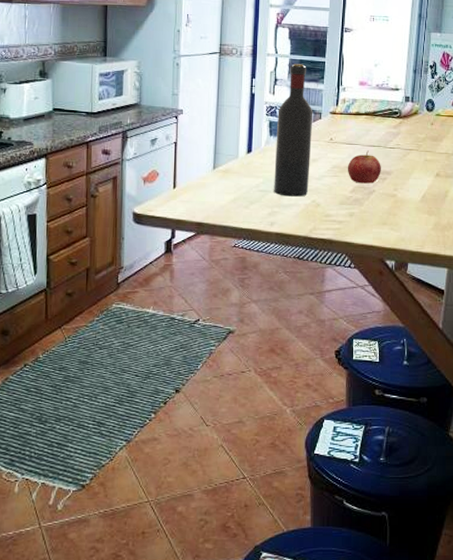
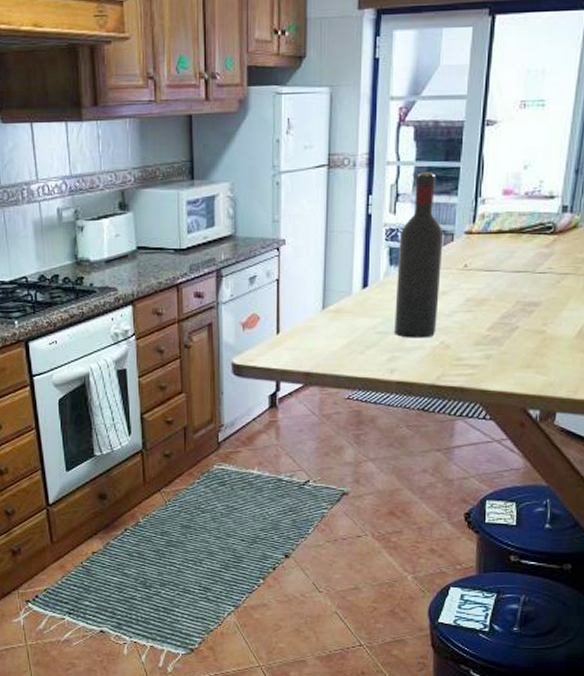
apple: present [347,150,381,184] -> none [484,277,528,319]

